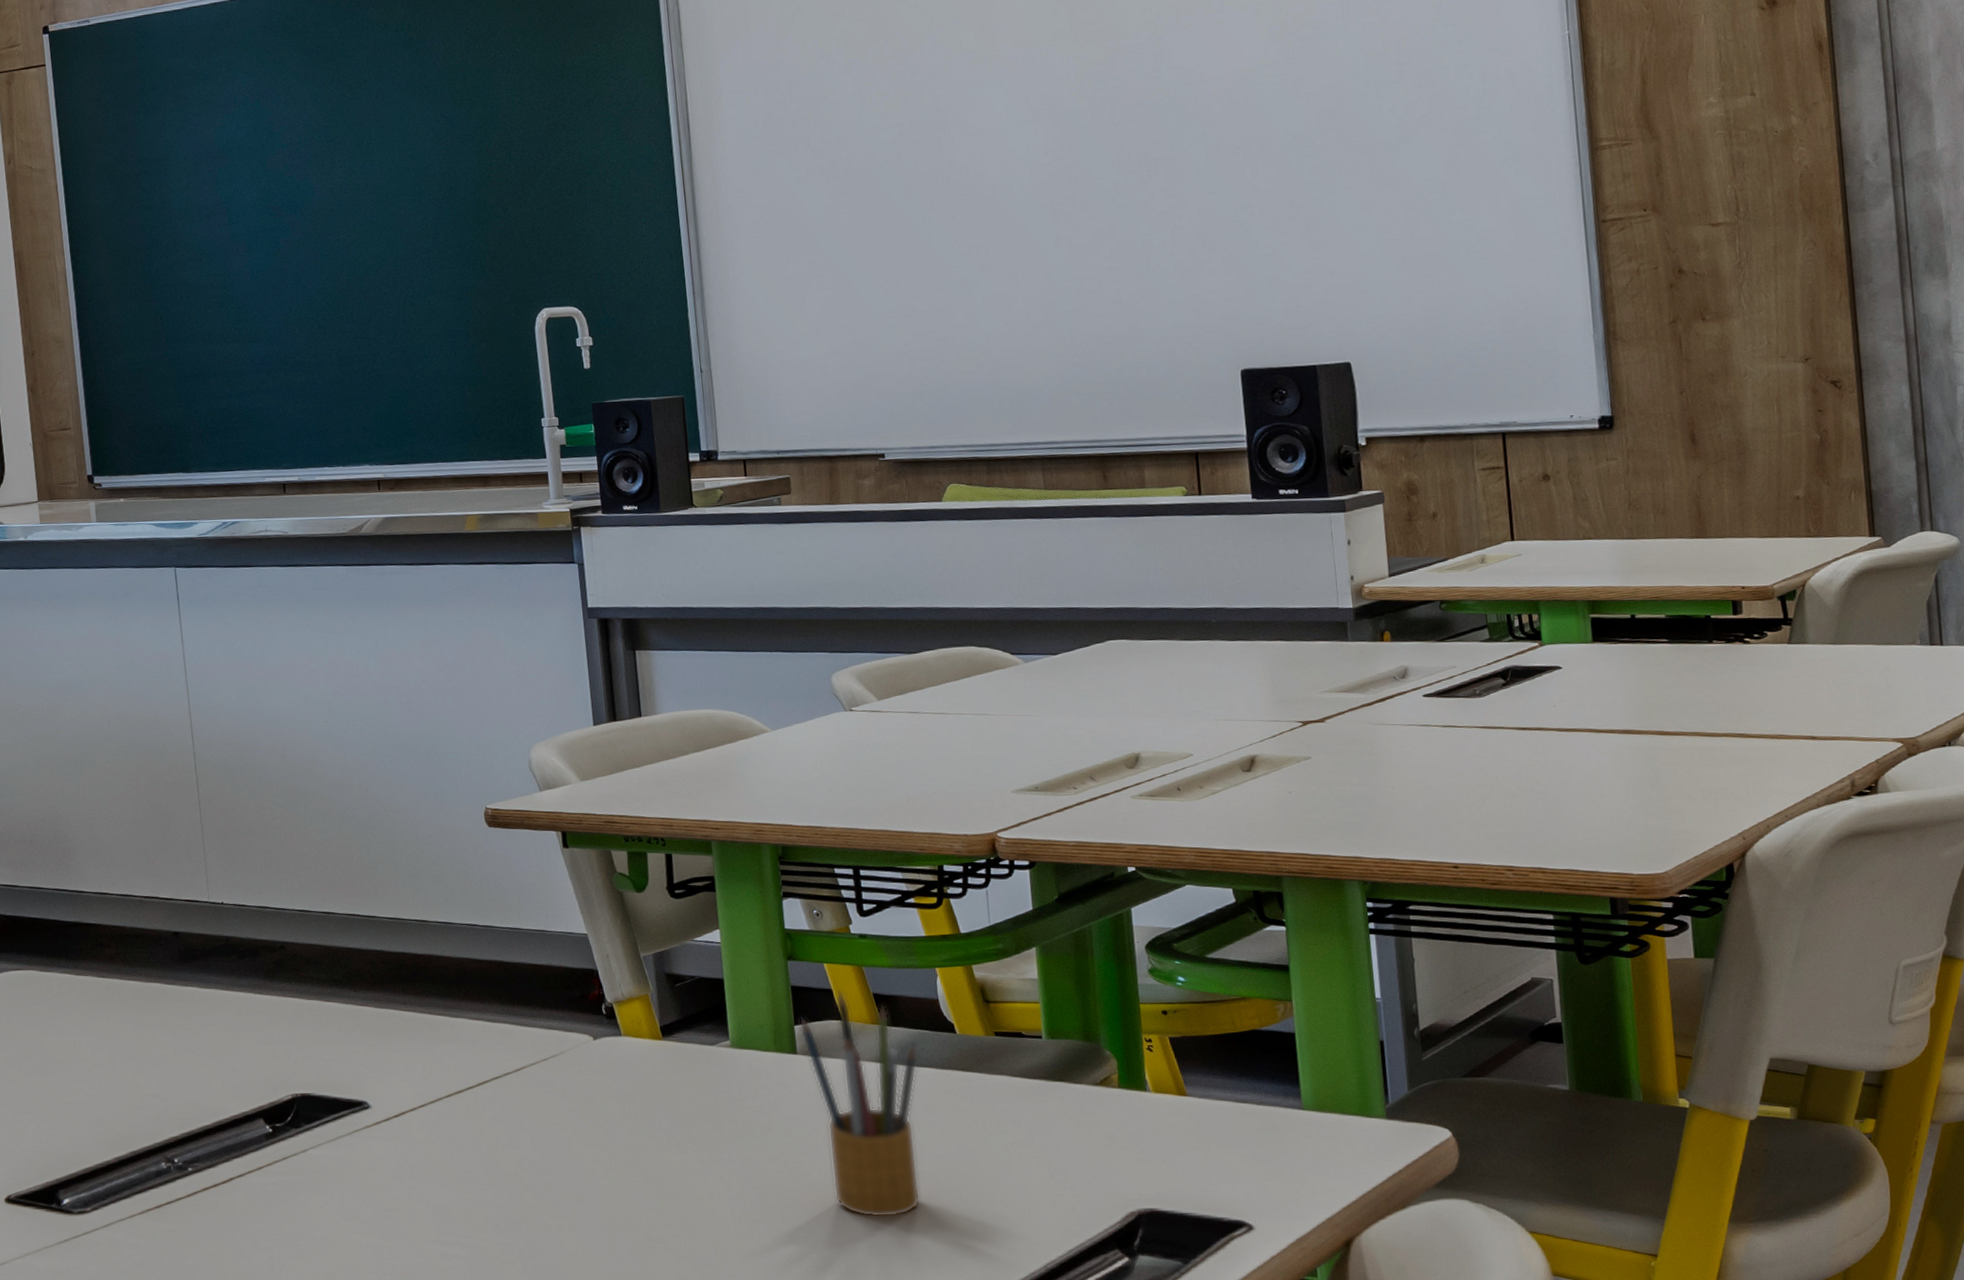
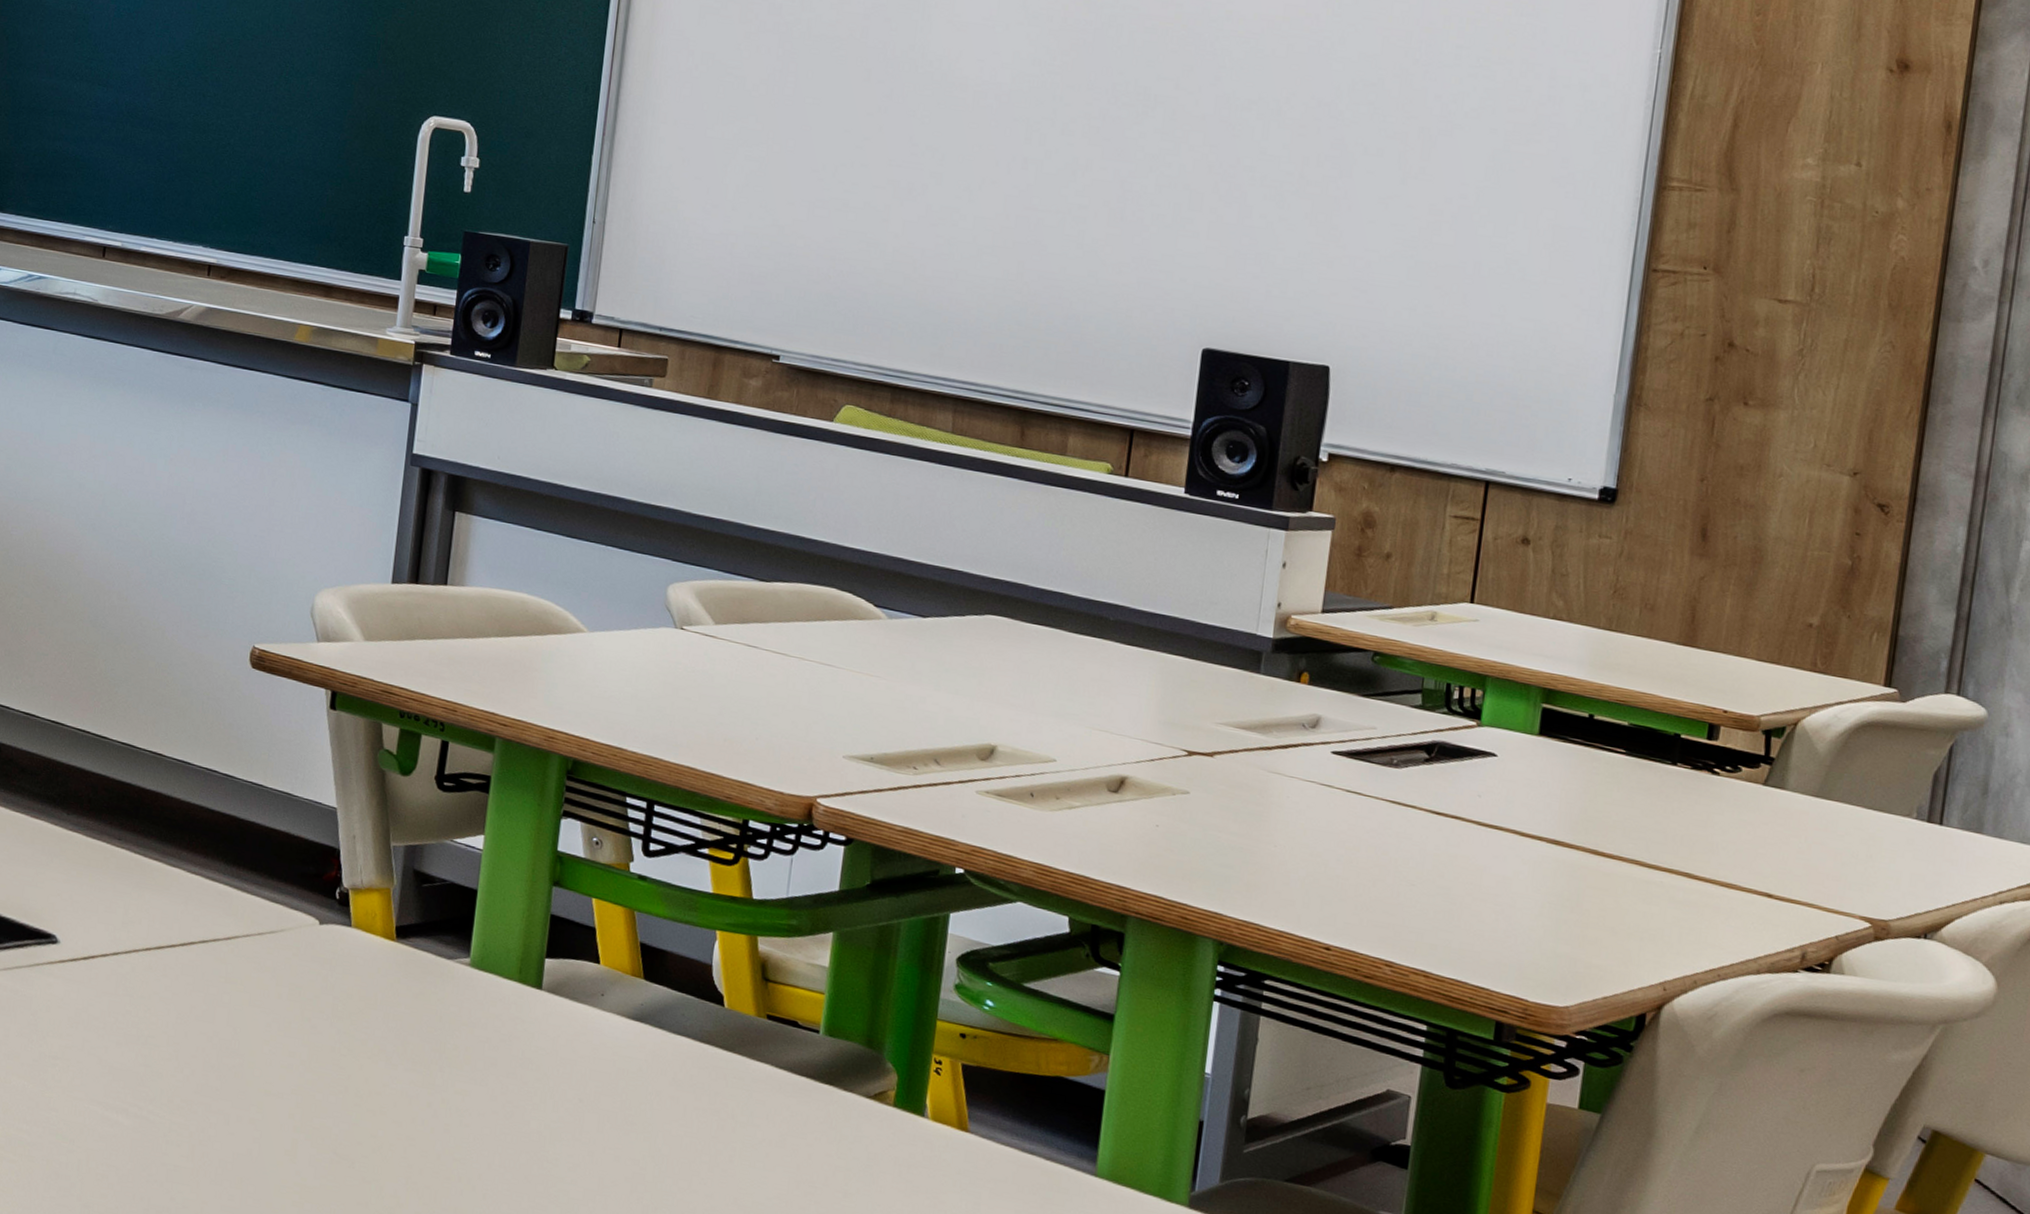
pencil box: present [799,990,921,1218] -> none [550,931,678,1192]

